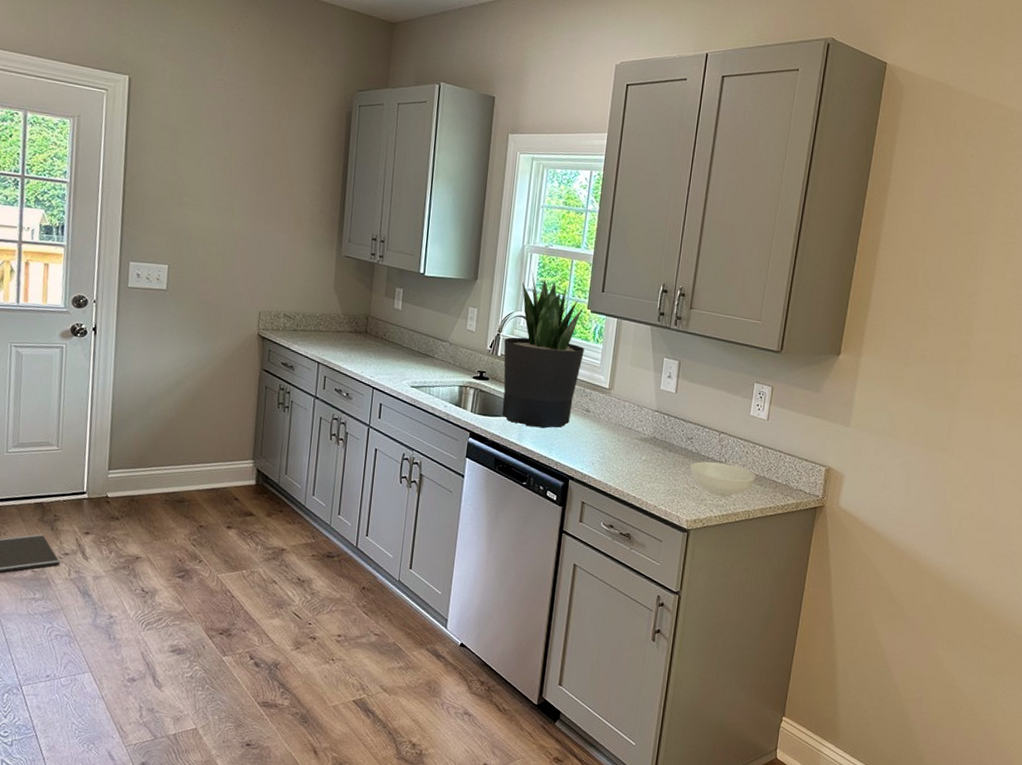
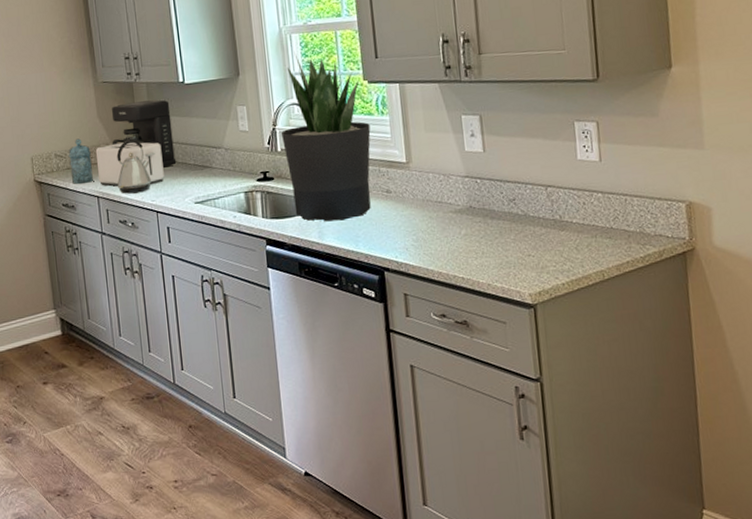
canister: none [295,304,321,349] -> present [68,138,93,185]
toaster: none [323,316,390,362] -> present [95,142,164,188]
kettle: none [339,315,375,368] -> present [116,139,151,195]
coffee maker: none [342,281,407,349] -> present [111,100,177,168]
bowl: present [689,461,756,497] -> none [519,220,602,261]

